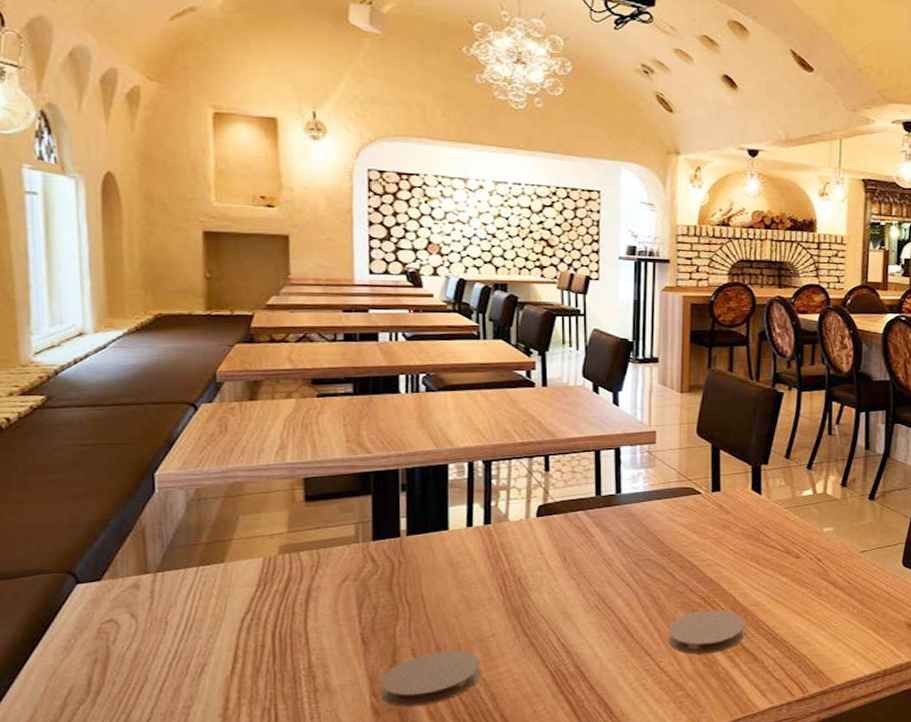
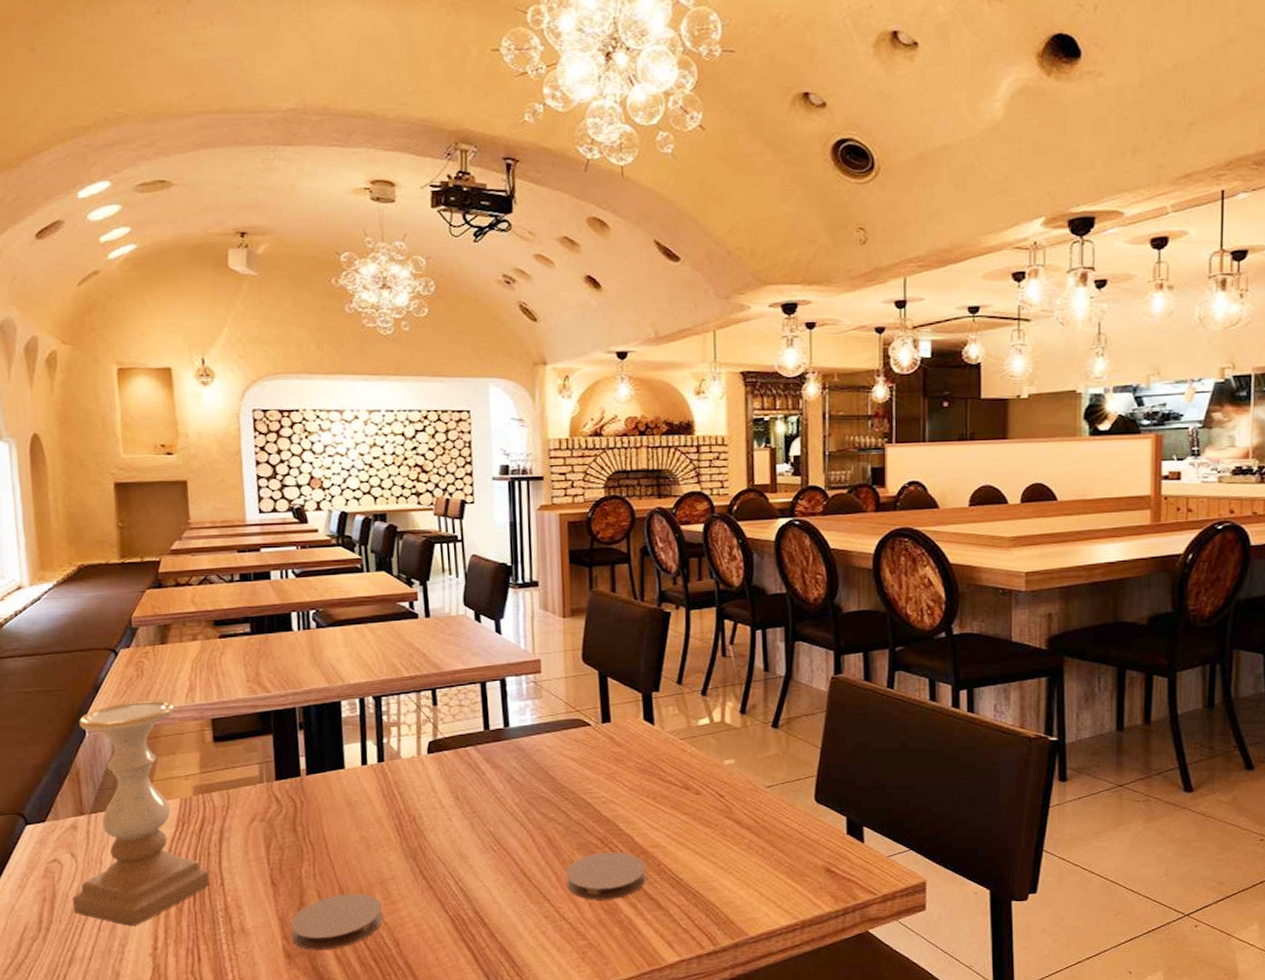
candle holder: none [130,457,294,687] -> present [72,700,211,926]

